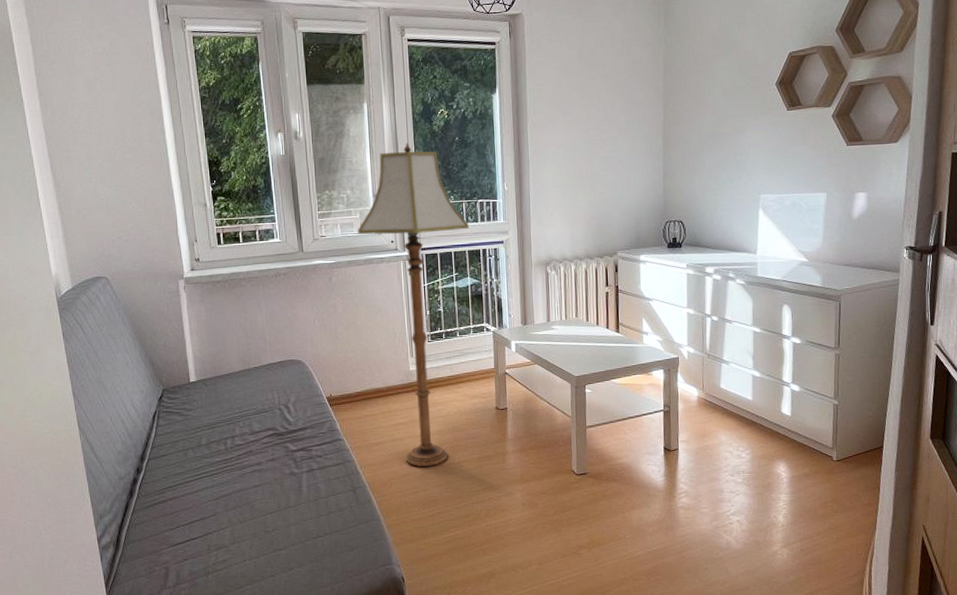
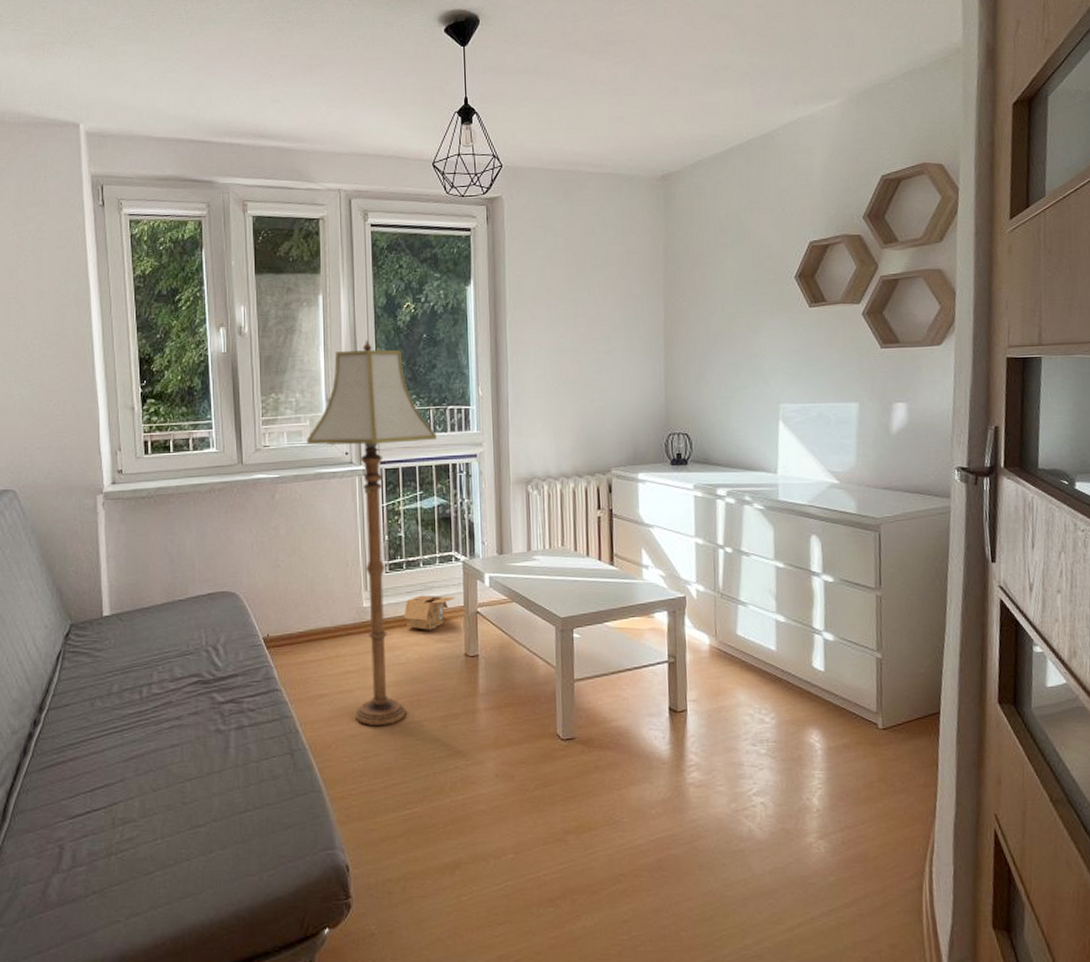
carton: none [444,360,487,389] -> present [404,595,455,630]

